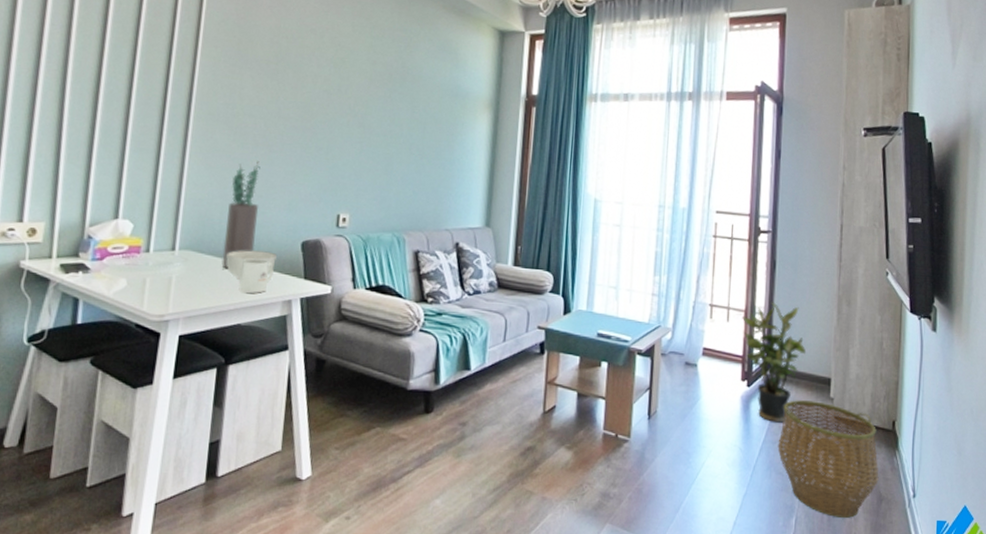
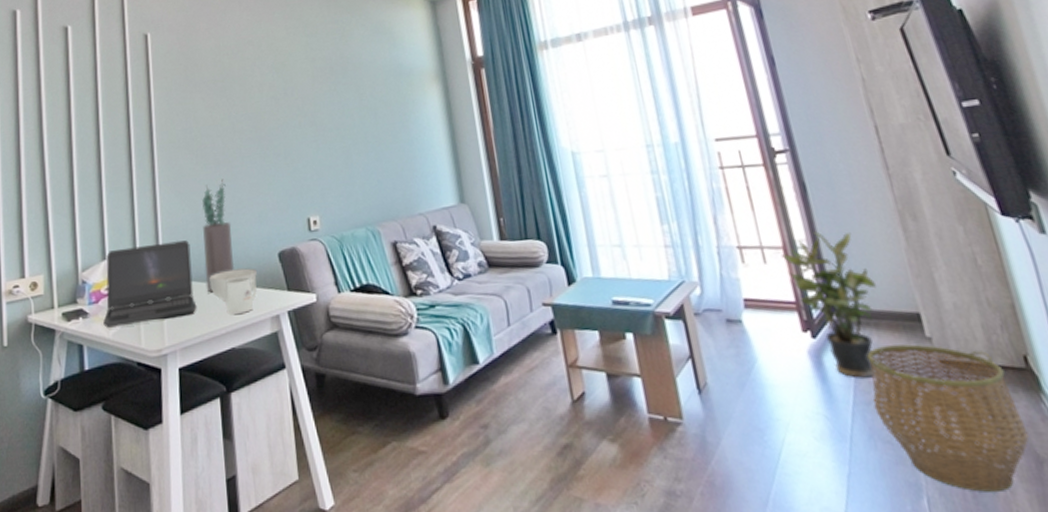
laptop computer: none [105,210,212,288] -> present [103,240,197,329]

